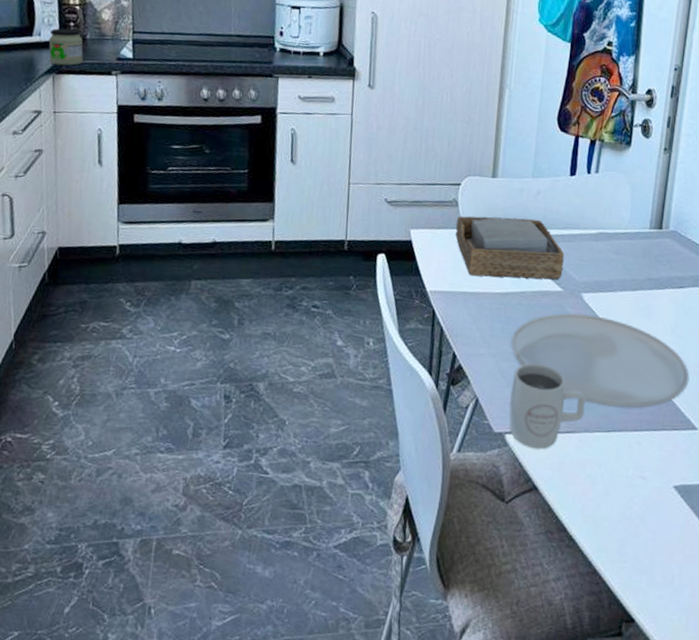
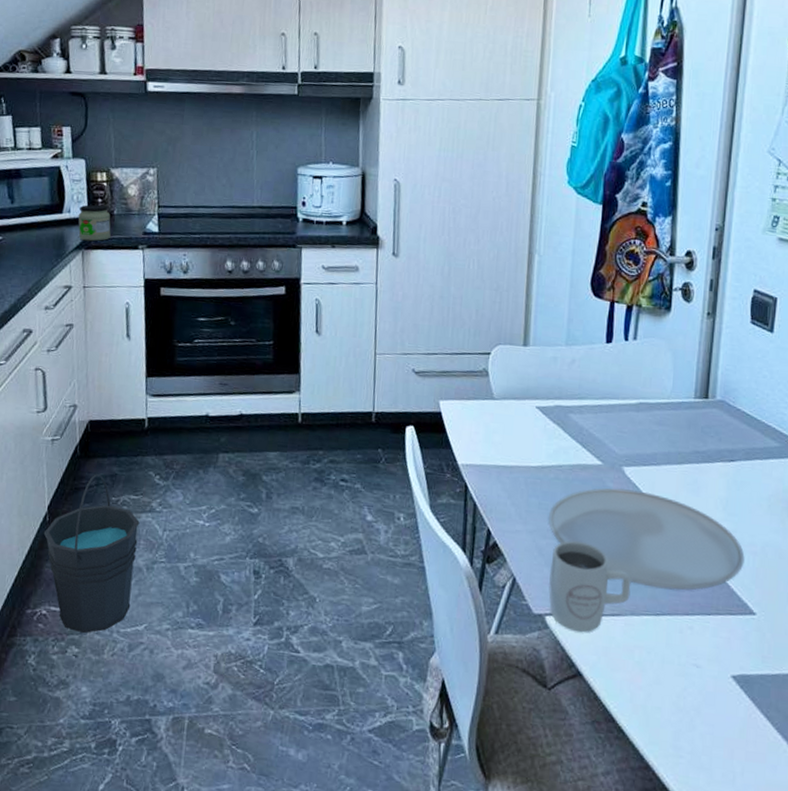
bucket: none [9,301,110,459] -> present [43,474,140,633]
napkin holder: present [454,216,564,280] -> none [486,386,603,453]

